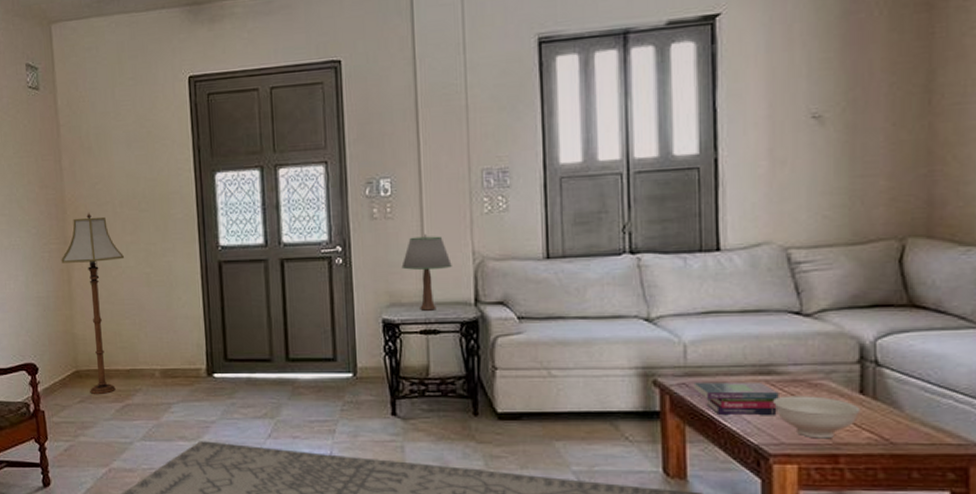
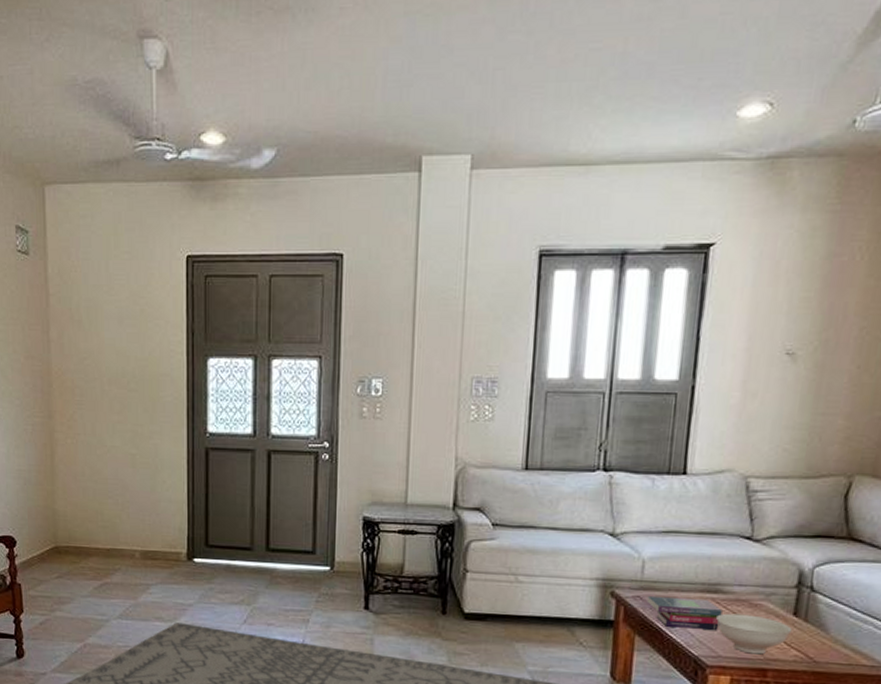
floor lamp: present [61,213,124,394] -> none [44,388,110,571]
table lamp: present [401,233,452,311] -> none [386,436,435,512]

